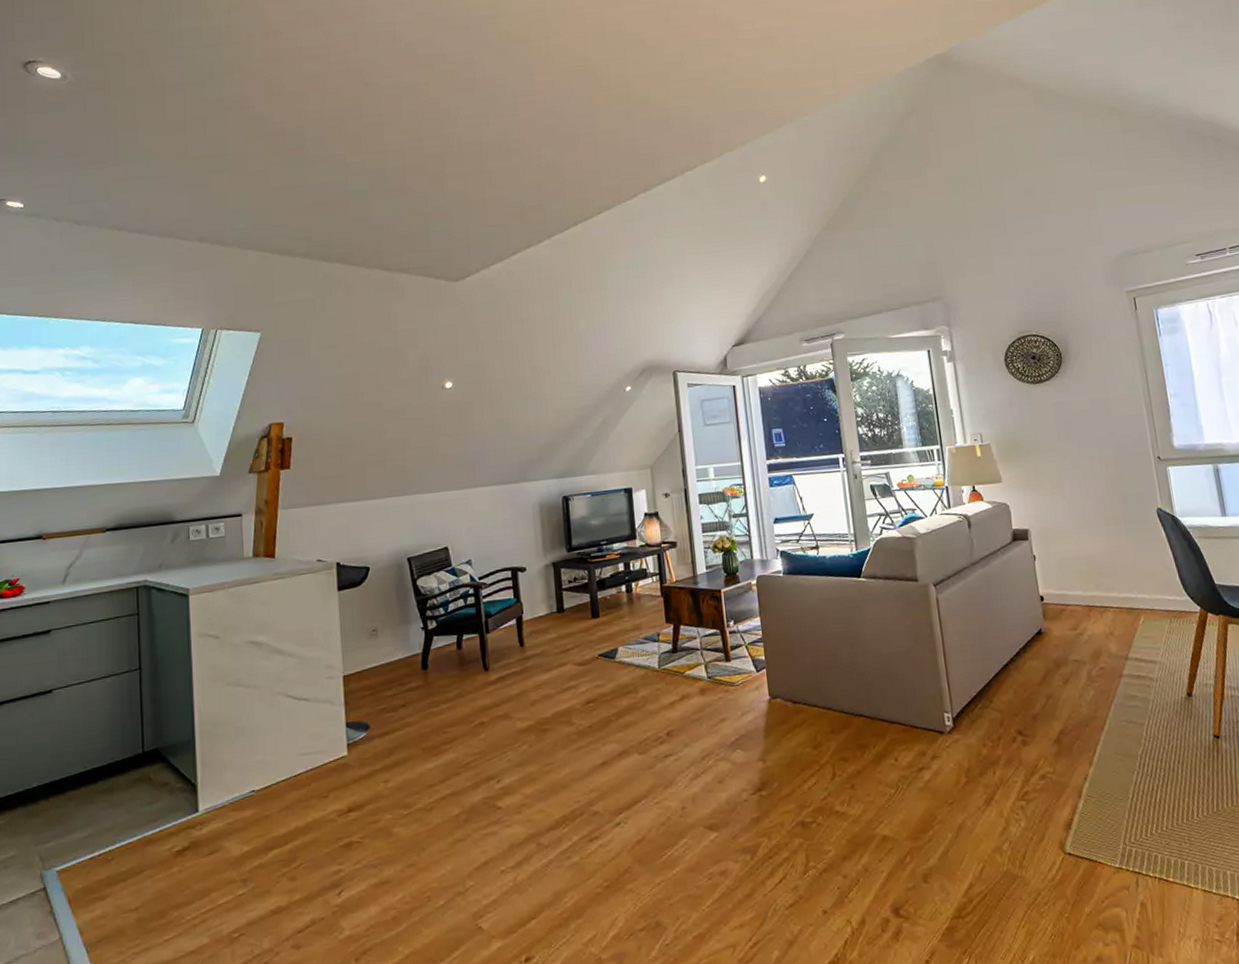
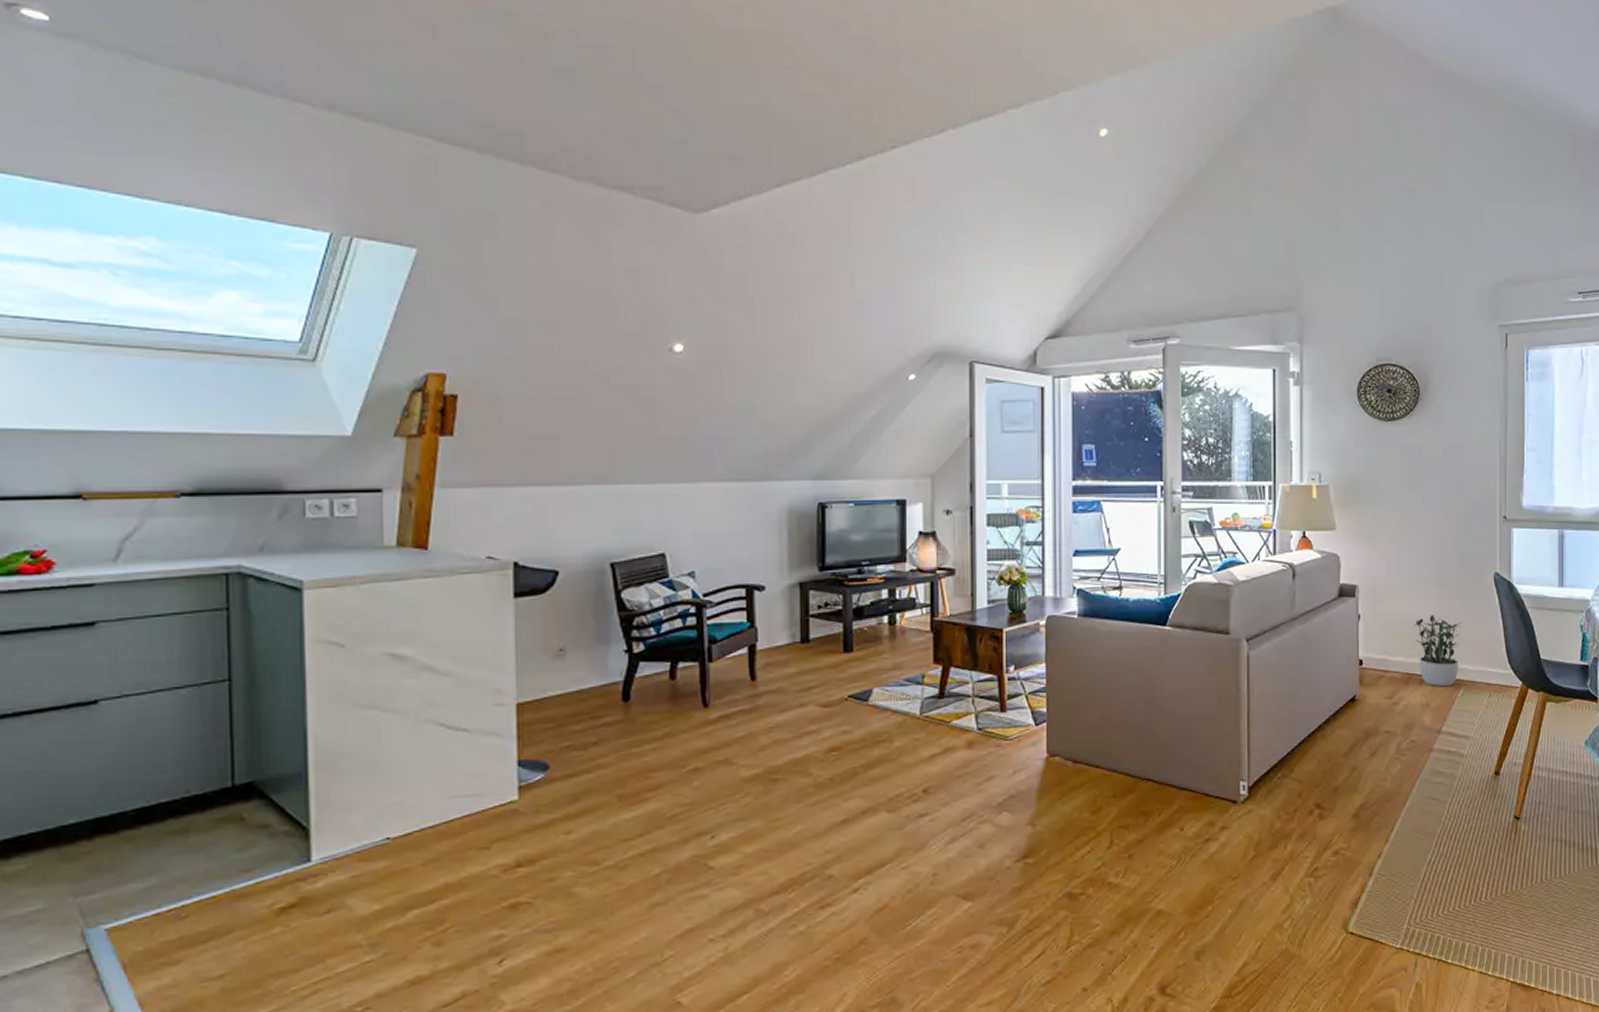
potted plant: none [1087,551,1136,616] -> present [1414,615,1463,687]

